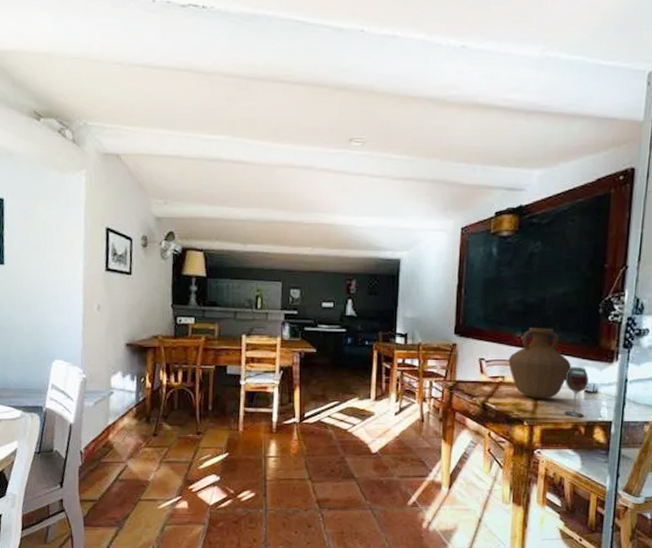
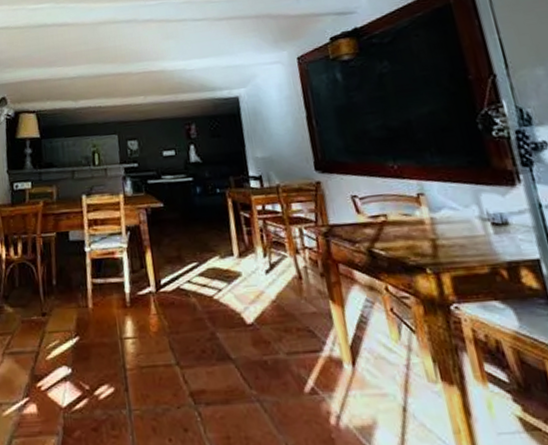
vase: present [508,328,571,399] -> none [385,153,465,239]
wineglass: present [564,366,589,416] -> none [461,194,500,257]

